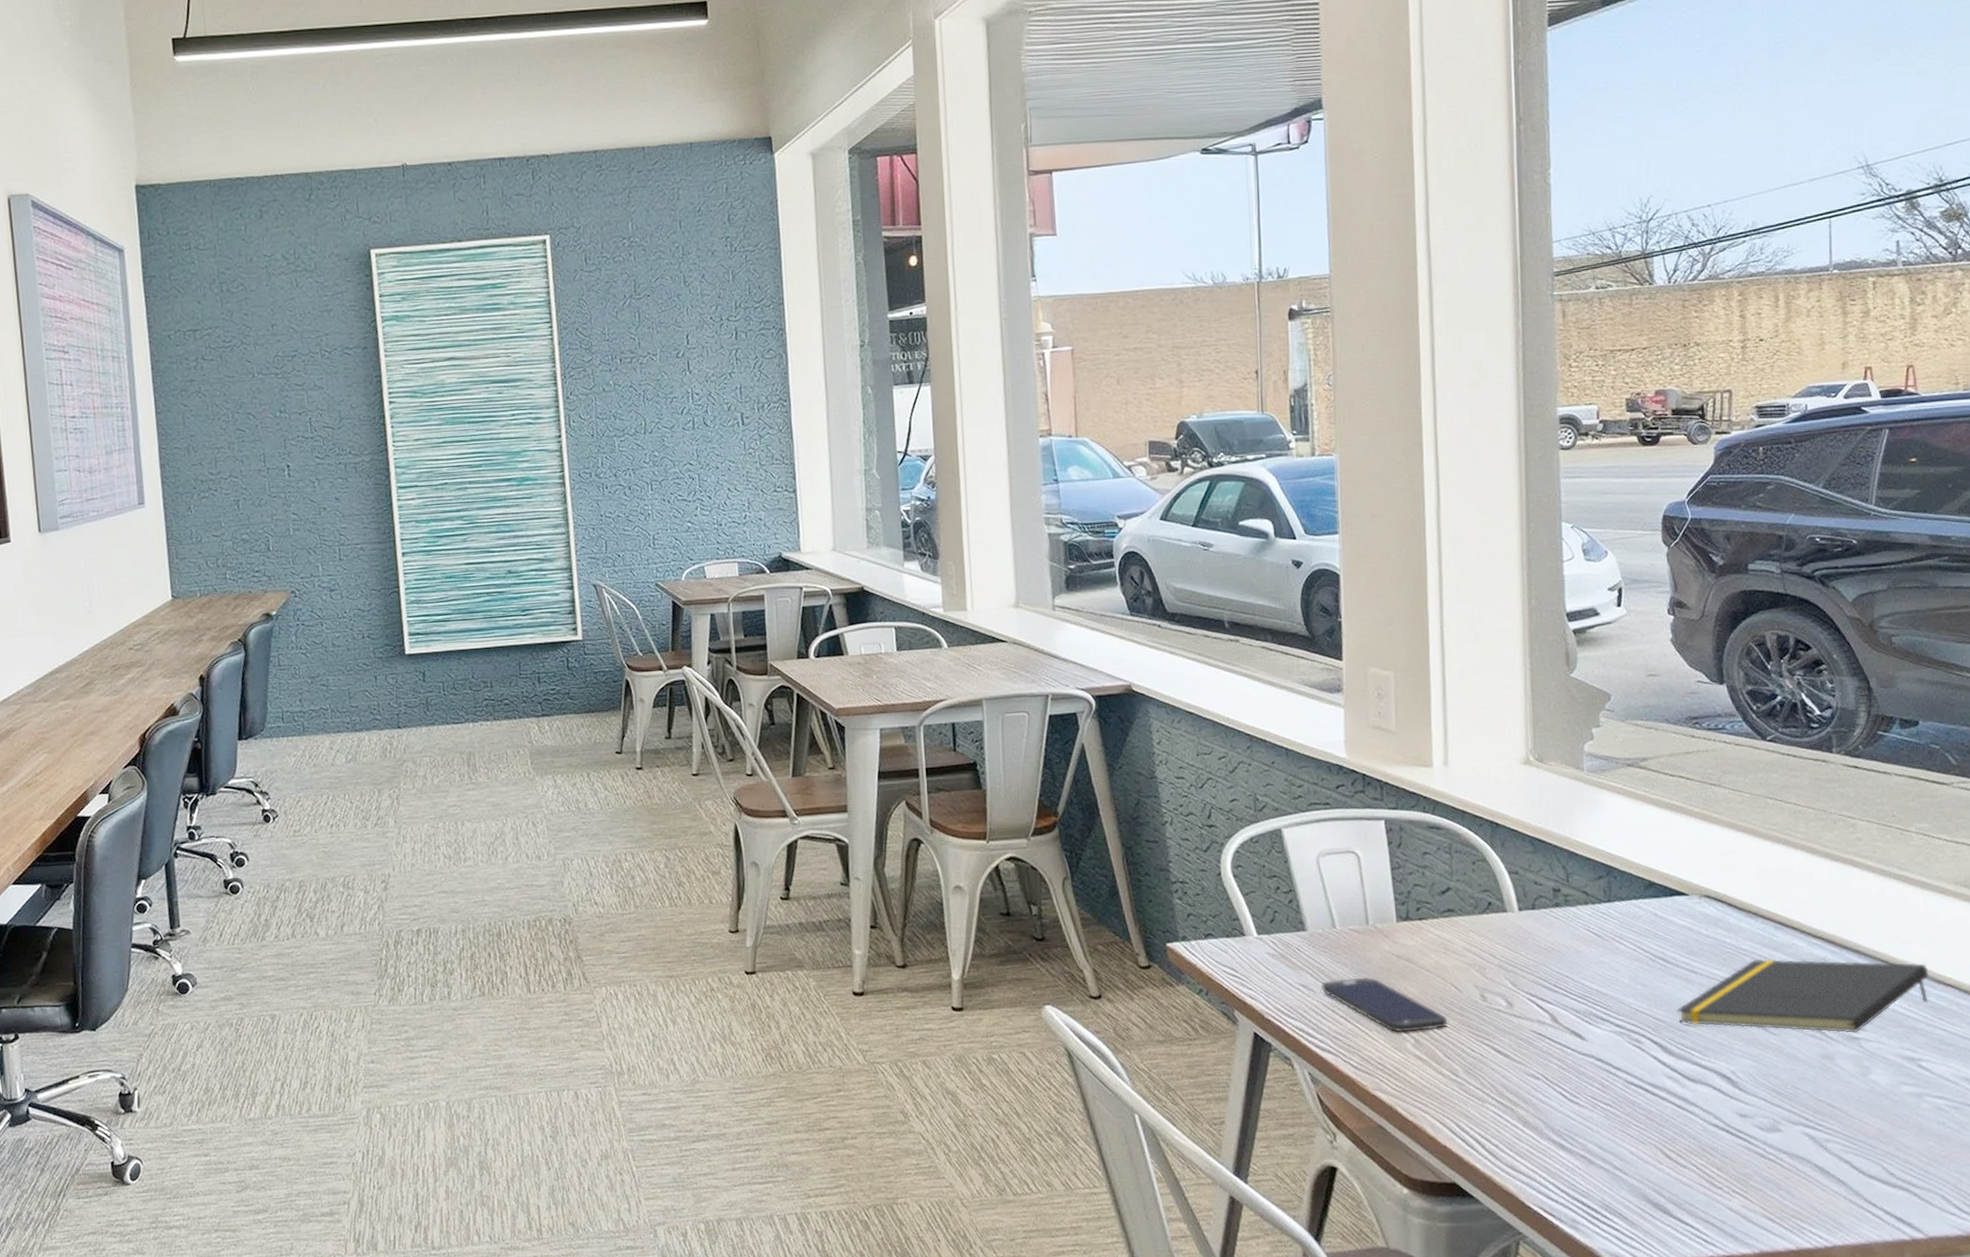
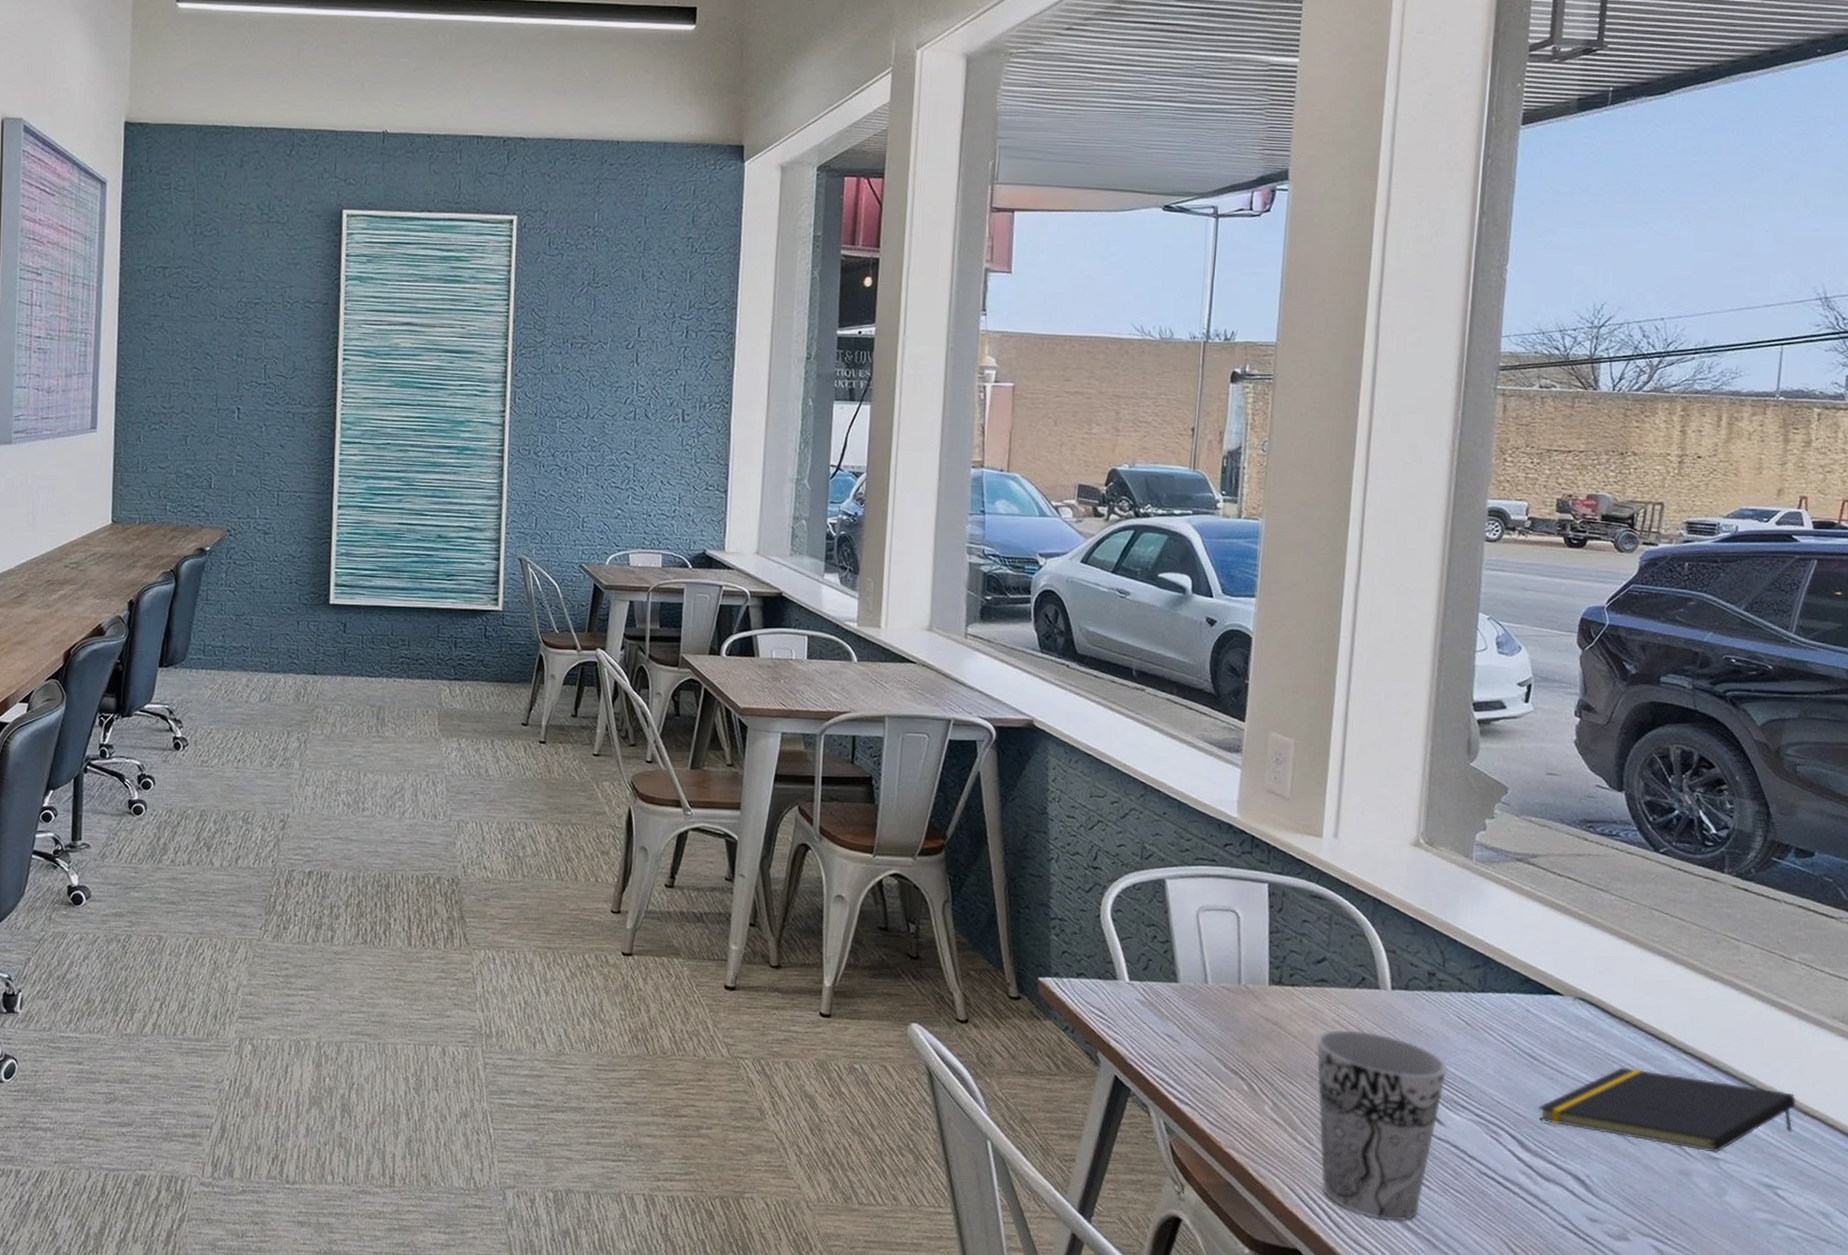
smartphone: present [1321,977,1447,1033] -> none [1187,1034,1308,1096]
cup: none [1451,955,1583,1143] -> present [1316,1029,1448,1222]

